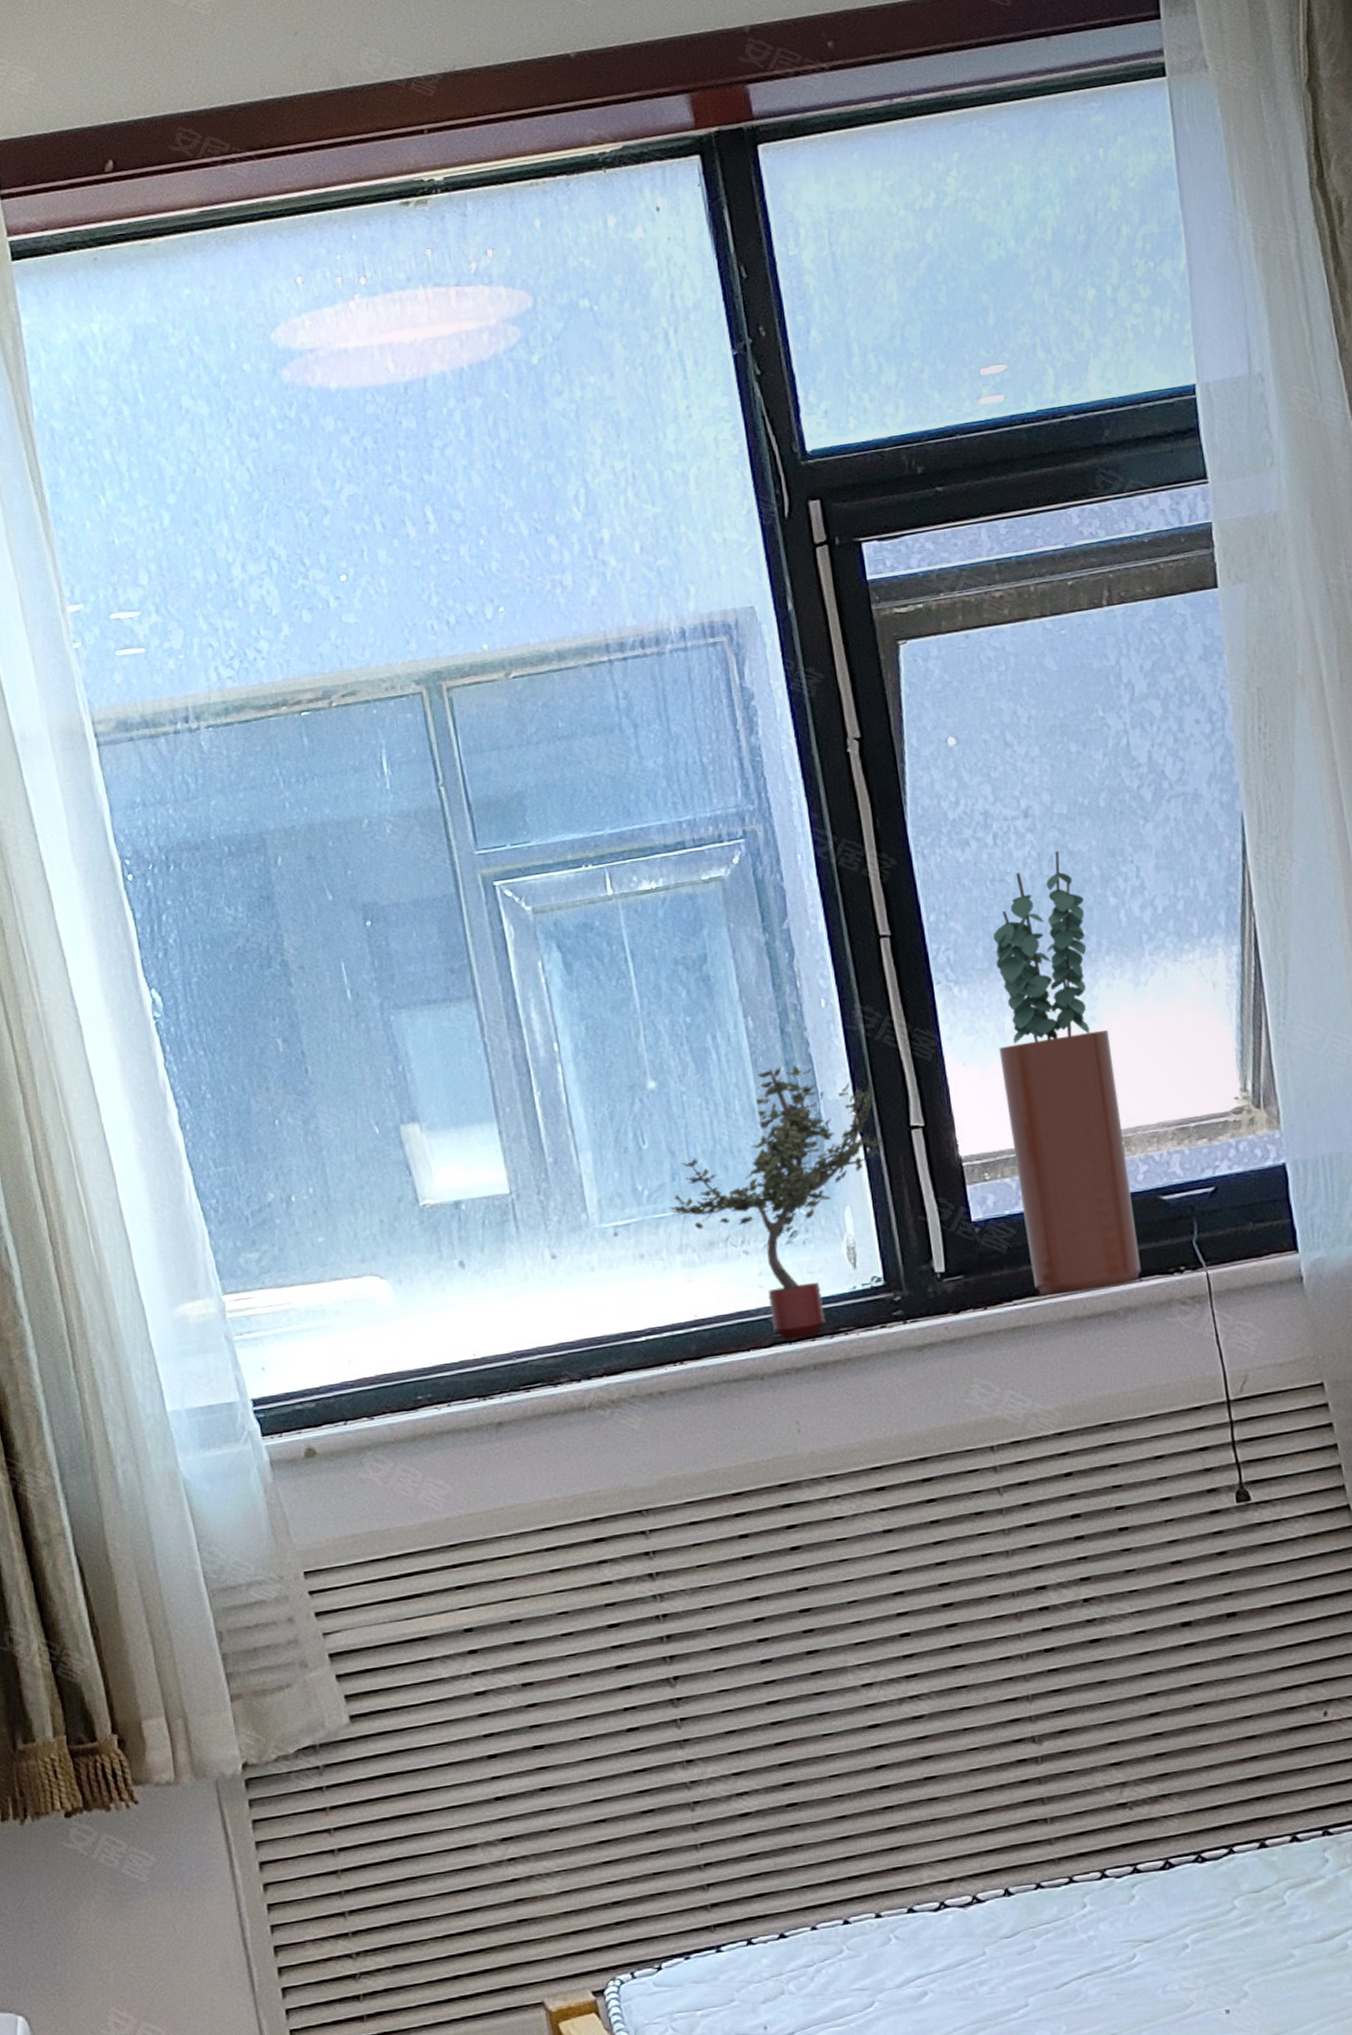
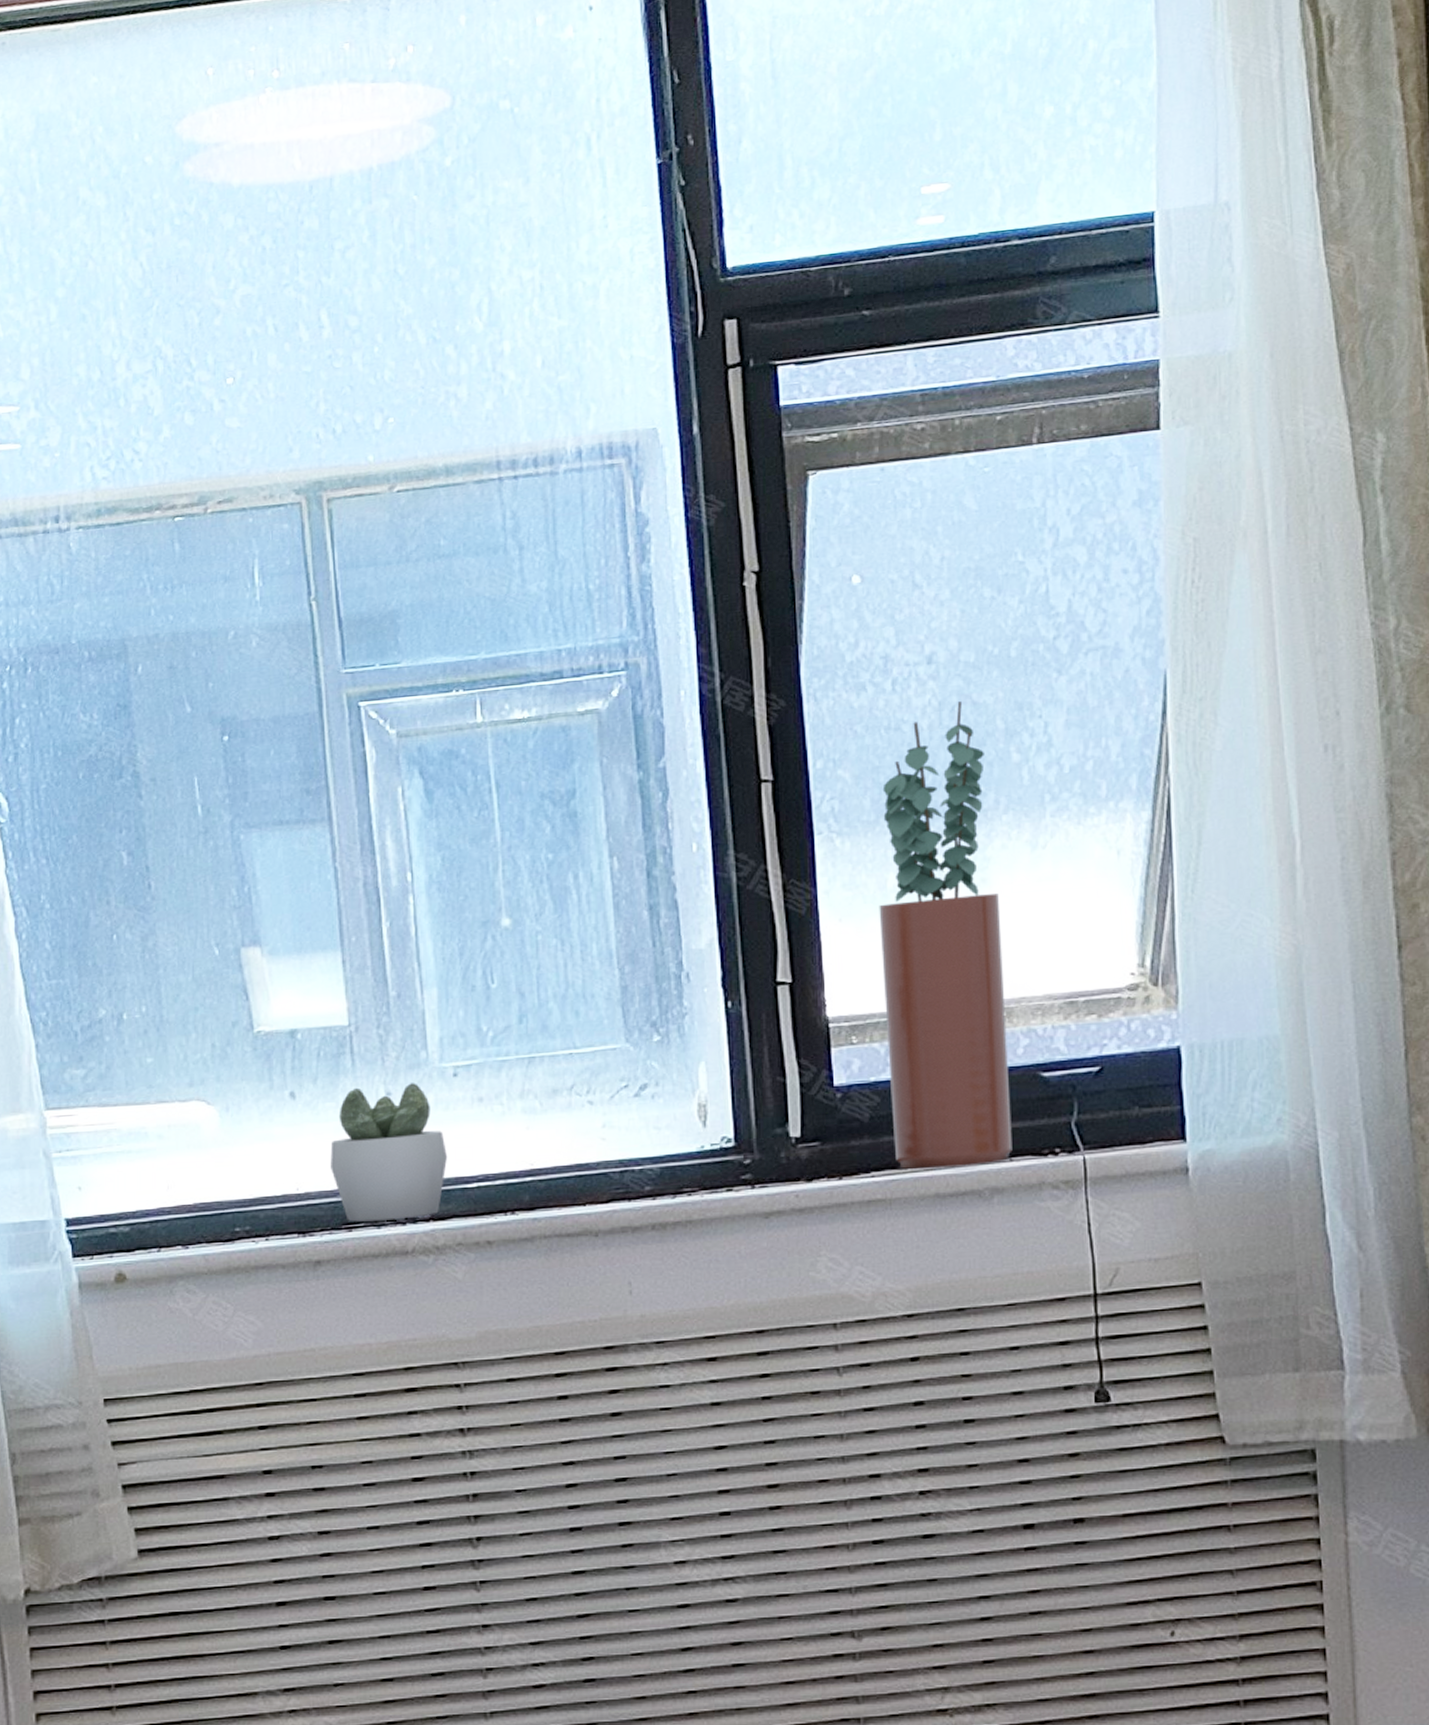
succulent plant: none [502,1244,616,1383] -> present [330,1083,448,1222]
potted tree: present [669,1065,883,1341] -> none [514,910,746,1197]

